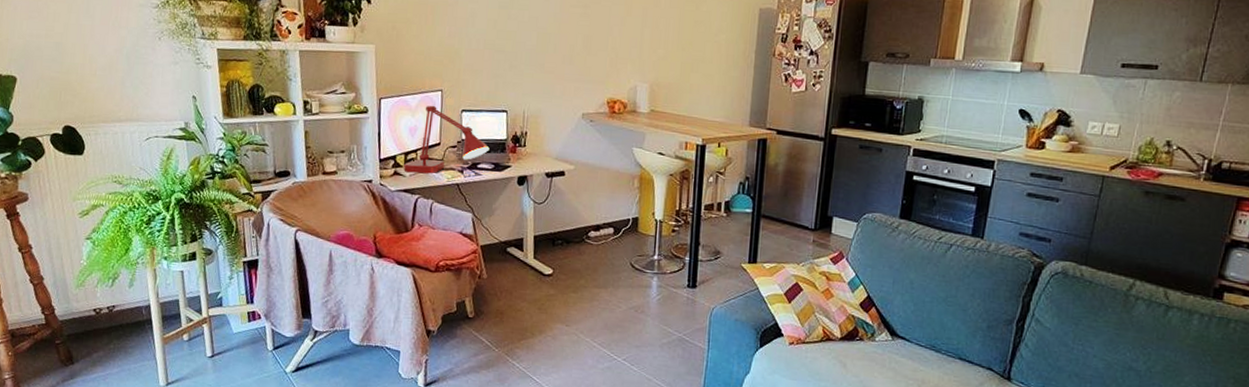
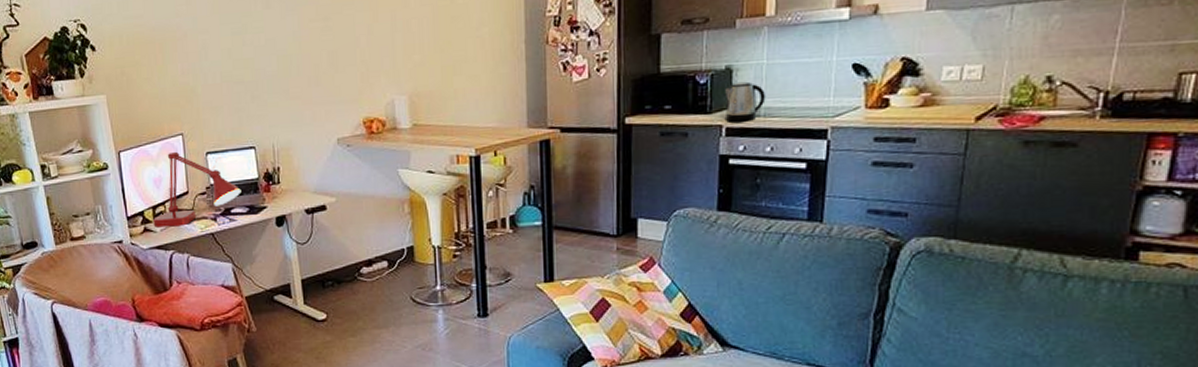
kettle: none [913,111,948,147] -> present [724,81,766,124]

